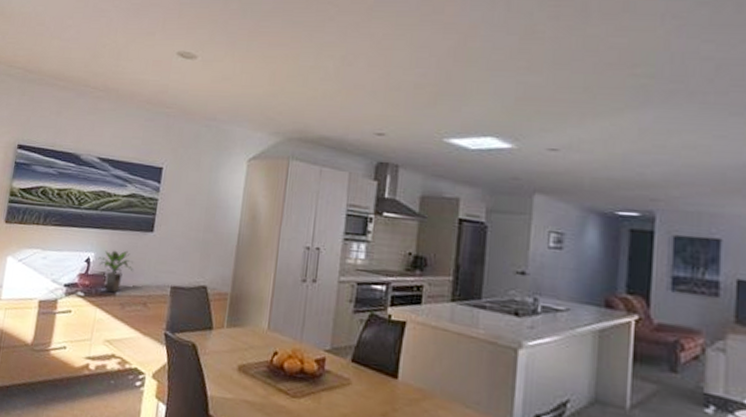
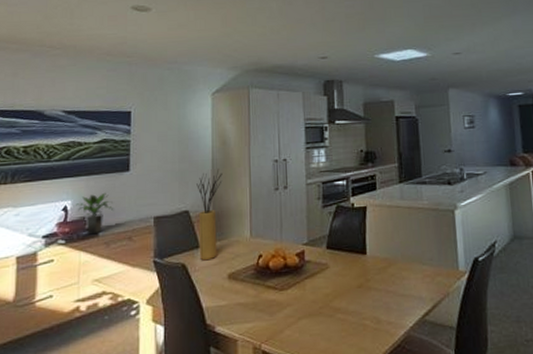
vase: none [212,246,247,346] -> present [197,169,223,261]

